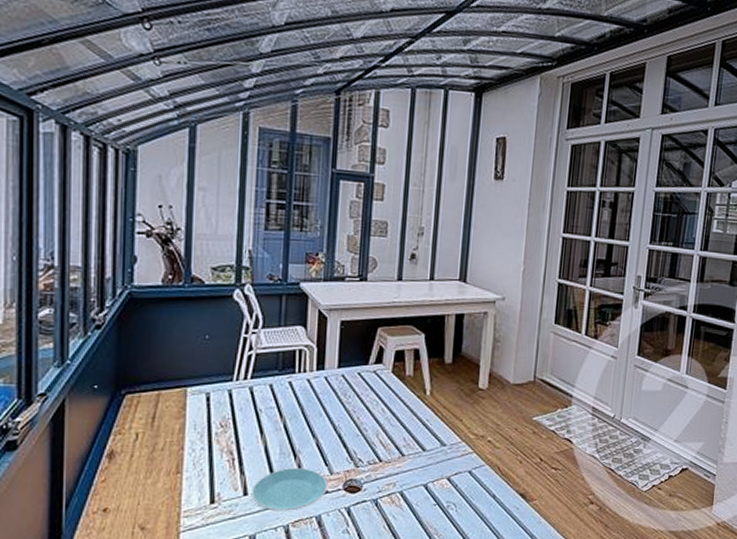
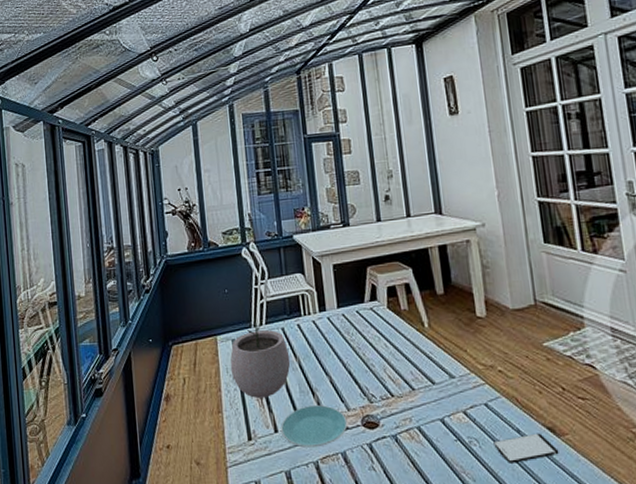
plant pot: none [199,368,275,458] -> present [230,316,291,398]
smartphone: none [469,498,525,526] -> present [493,433,559,463]

